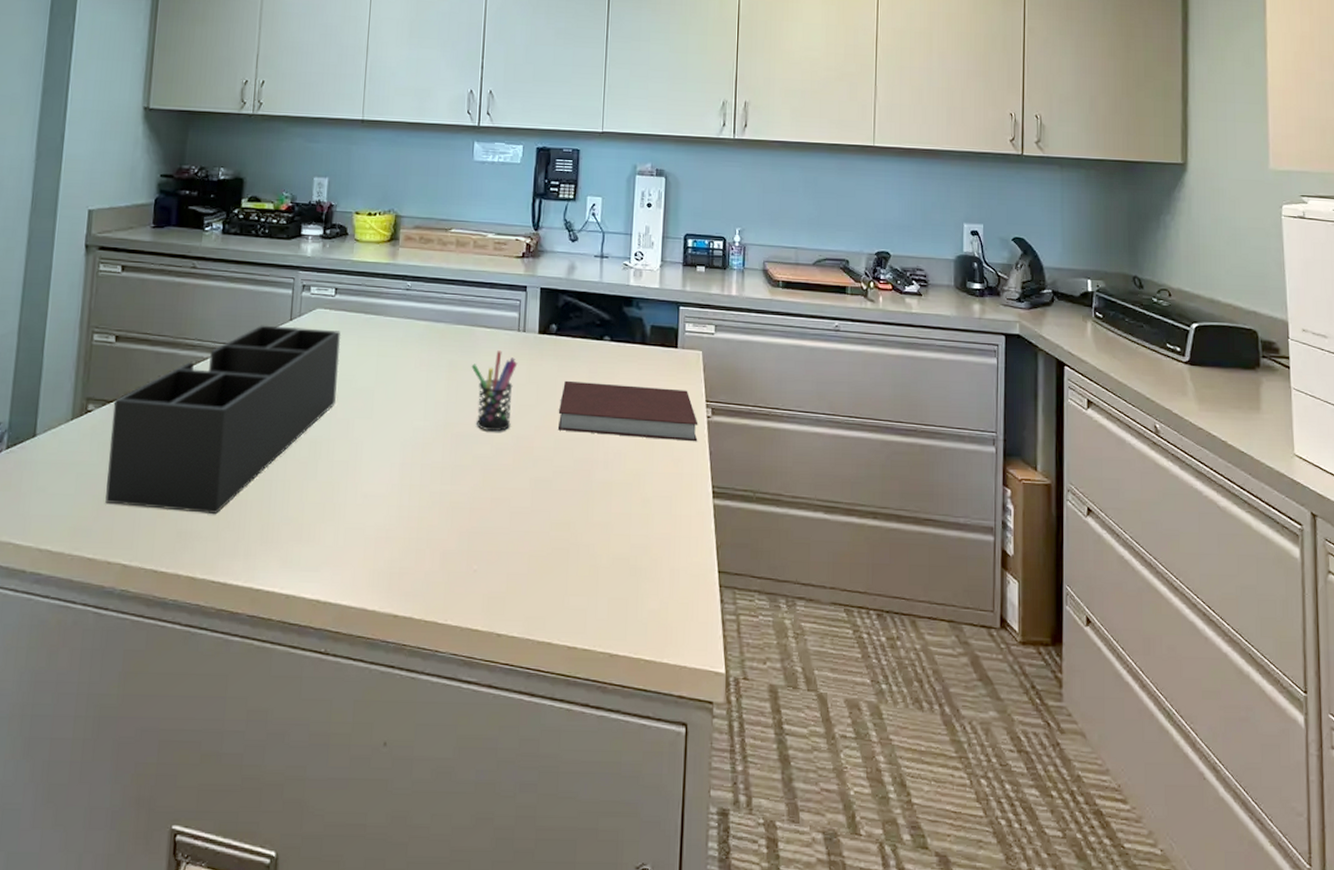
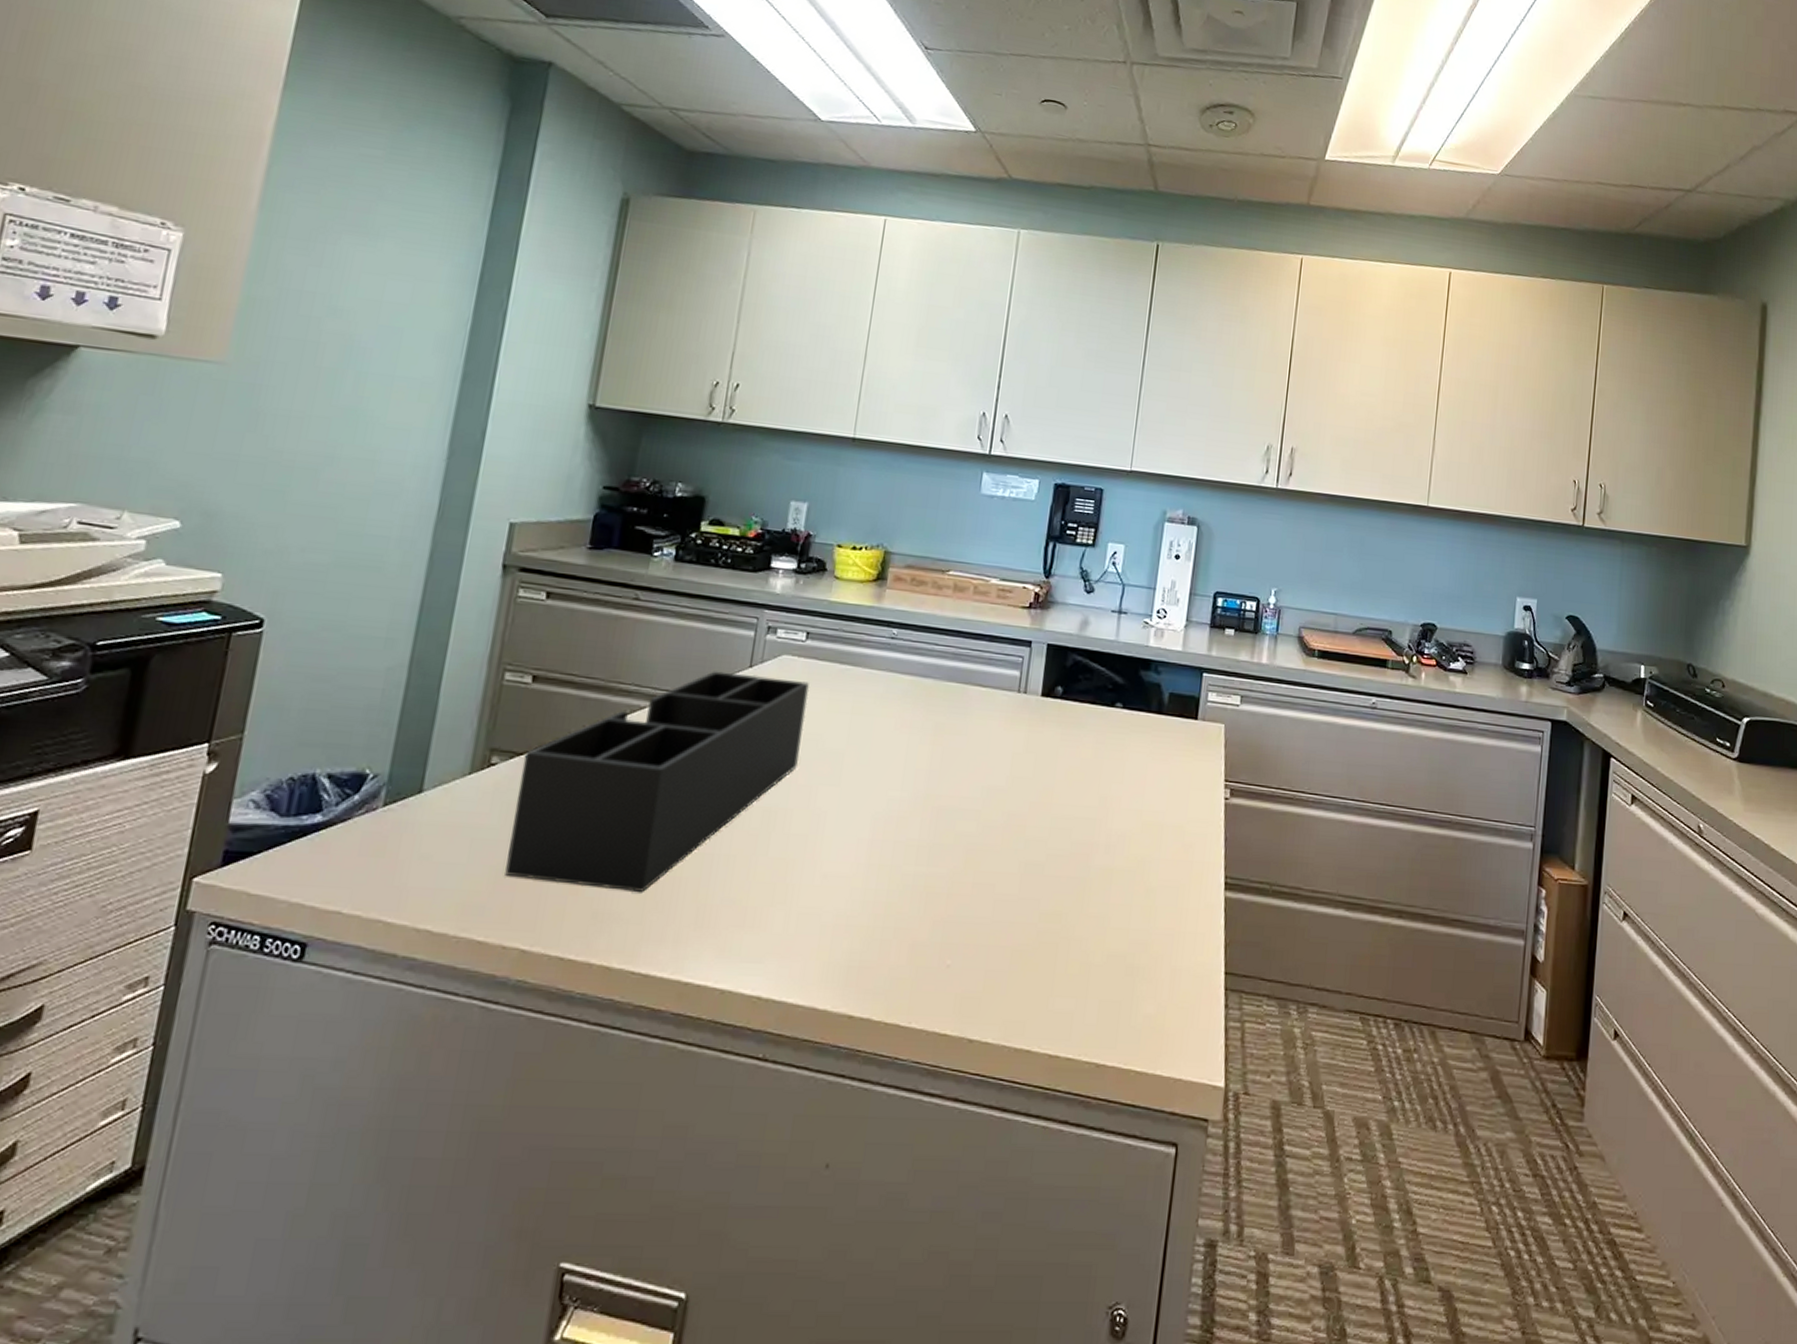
pen holder: present [471,350,518,432] -> none [960,713,1015,807]
notebook: present [558,380,698,442] -> none [1056,751,1215,827]

